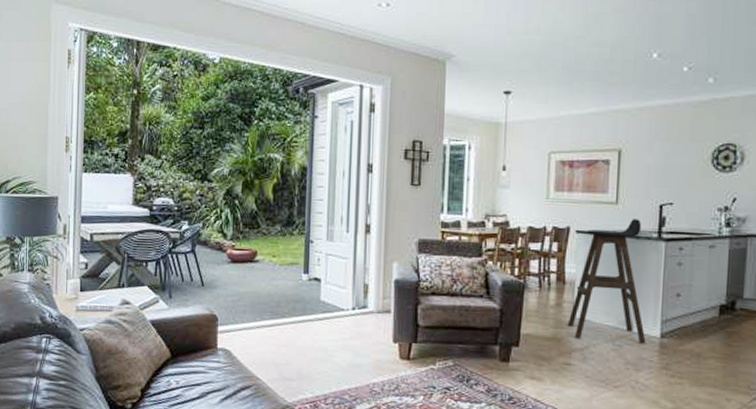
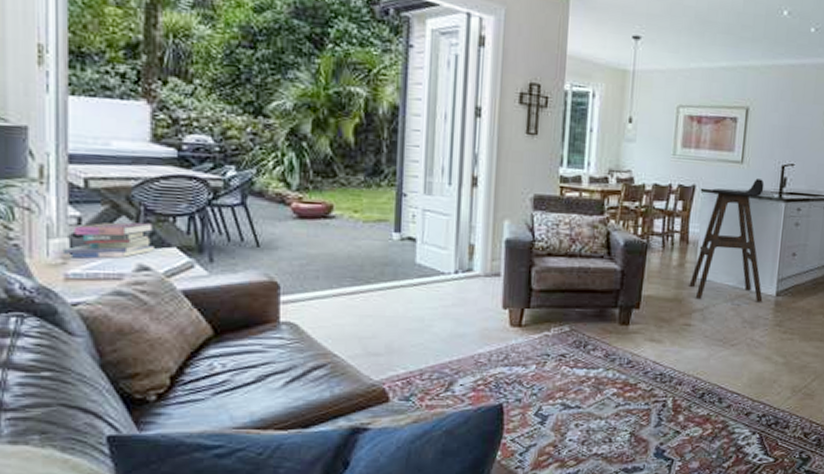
books: none [75,266,133,295] -> present [62,222,154,259]

